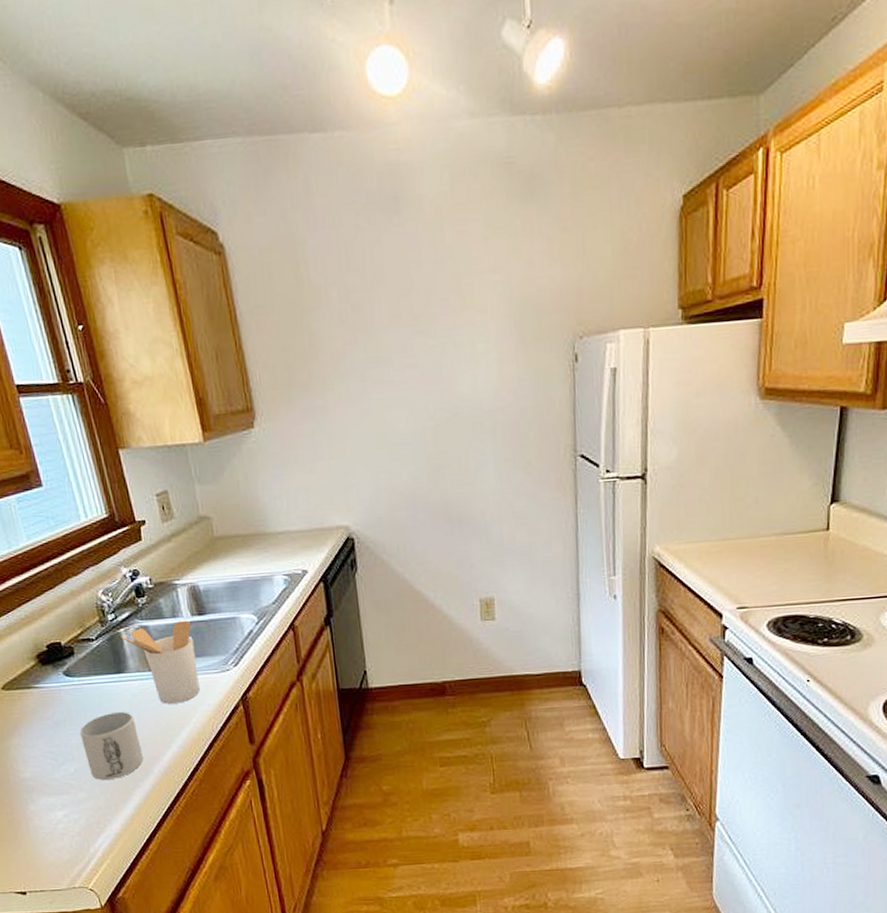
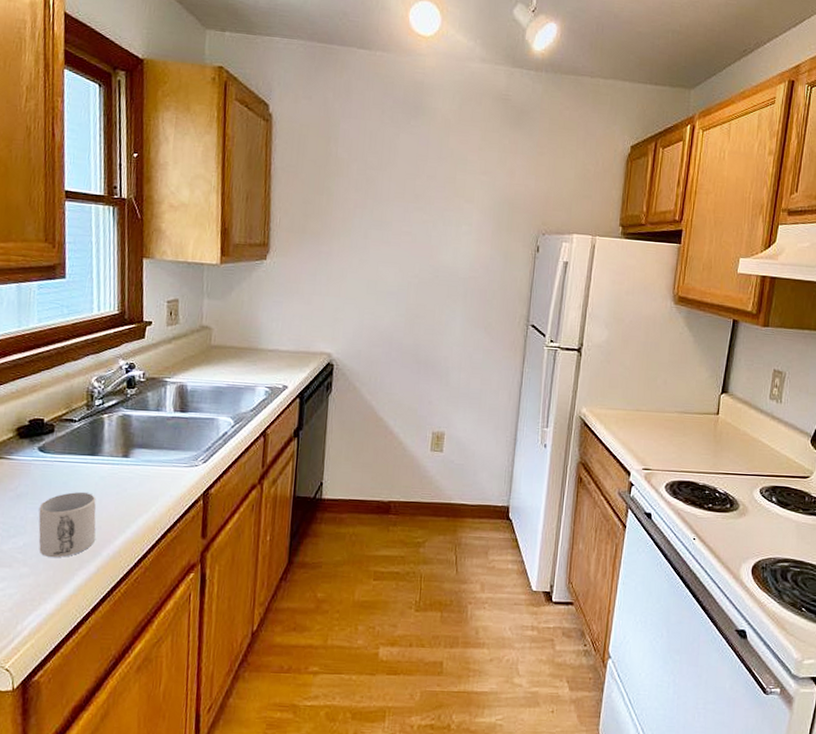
utensil holder: present [121,620,200,704] -> none [103,414,172,491]

